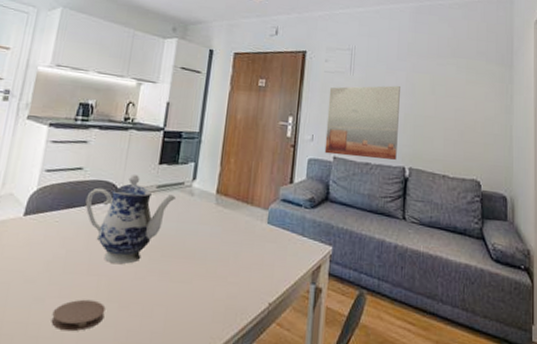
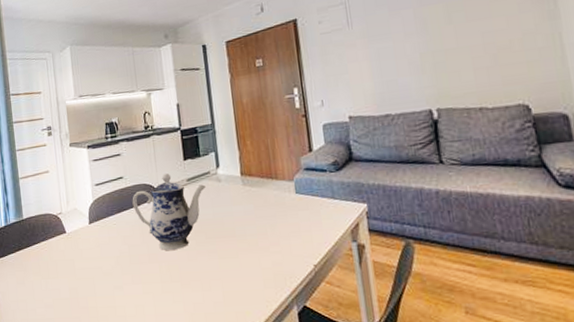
coaster: present [51,299,106,332] -> none [131,282,172,310]
wall art: present [324,85,400,160] -> none [329,26,420,116]

